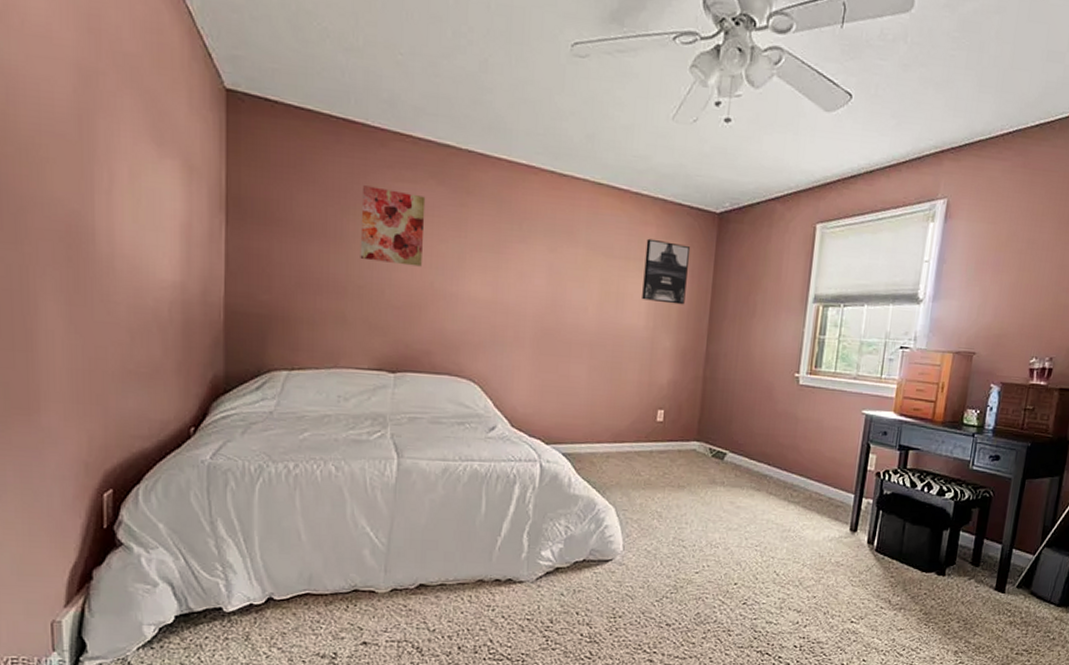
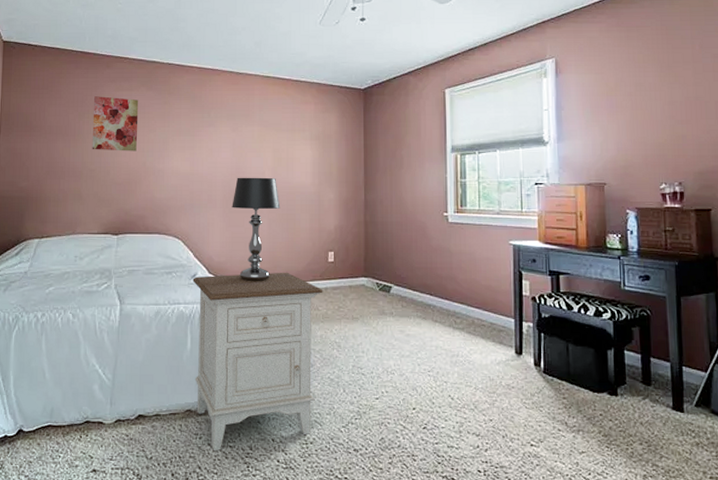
nightstand: none [489,429,648,625] -> present [192,272,323,452]
table lamp: none [544,311,605,440] -> present [232,177,281,282]
wall art: present [642,238,691,305] -> none [307,114,343,163]

